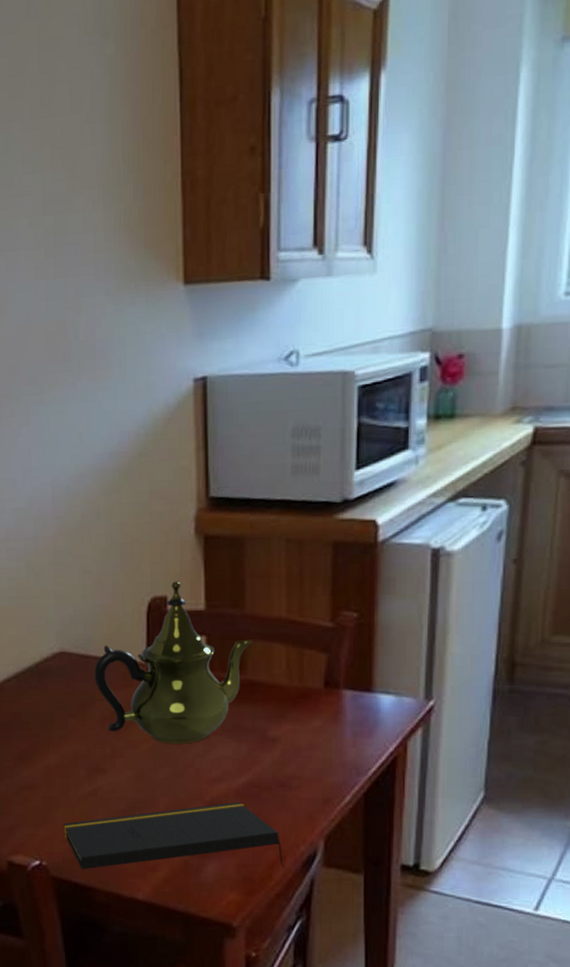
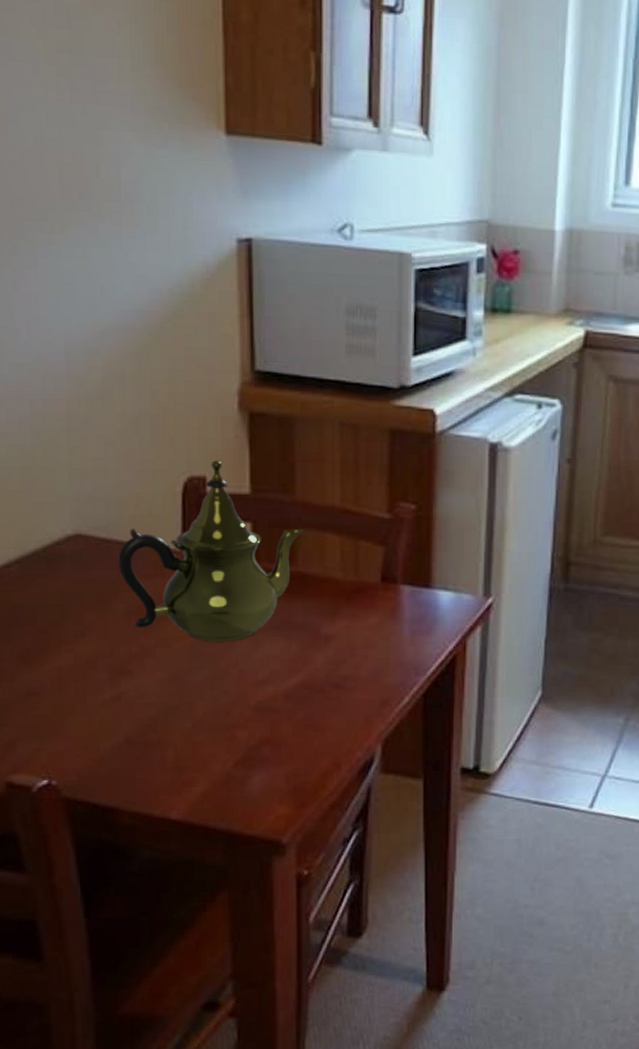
notepad: present [63,802,284,870] -> none [79,706,339,788]

